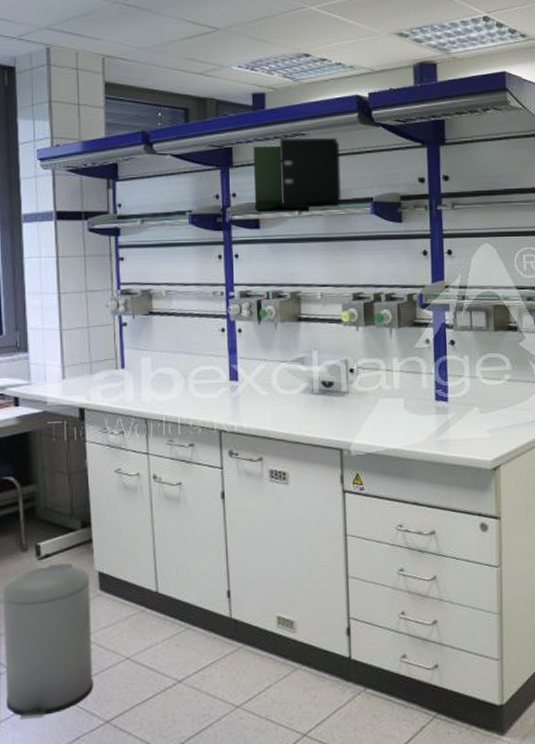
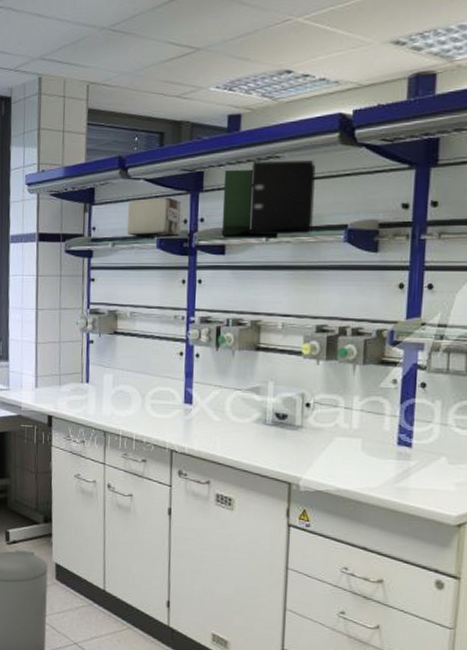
box: none [155,172,214,215] -> present [126,197,183,239]

